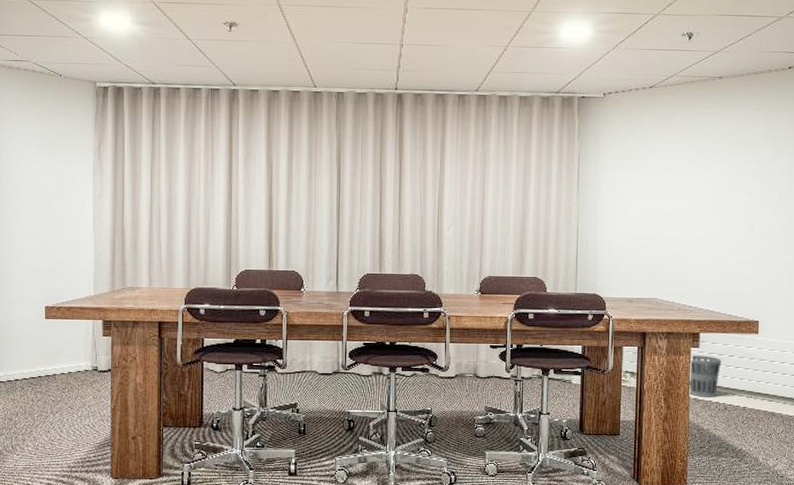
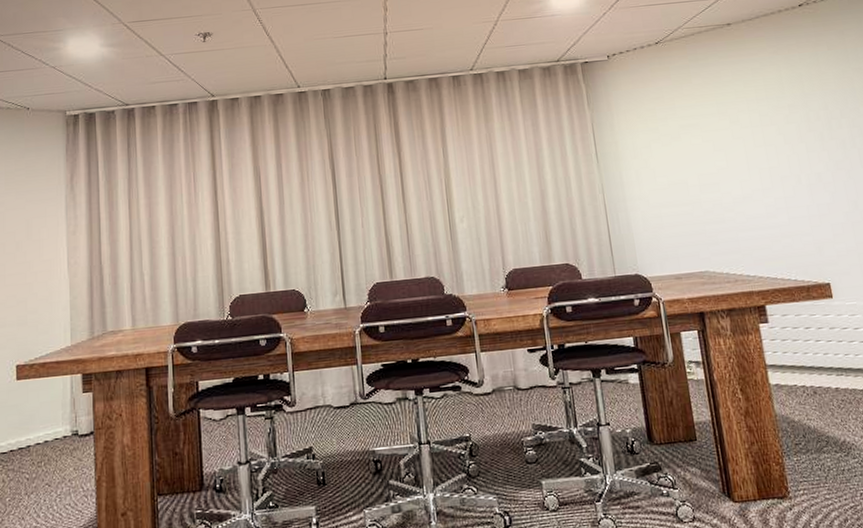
wastebasket: present [688,355,722,397] -> none [760,330,801,382]

